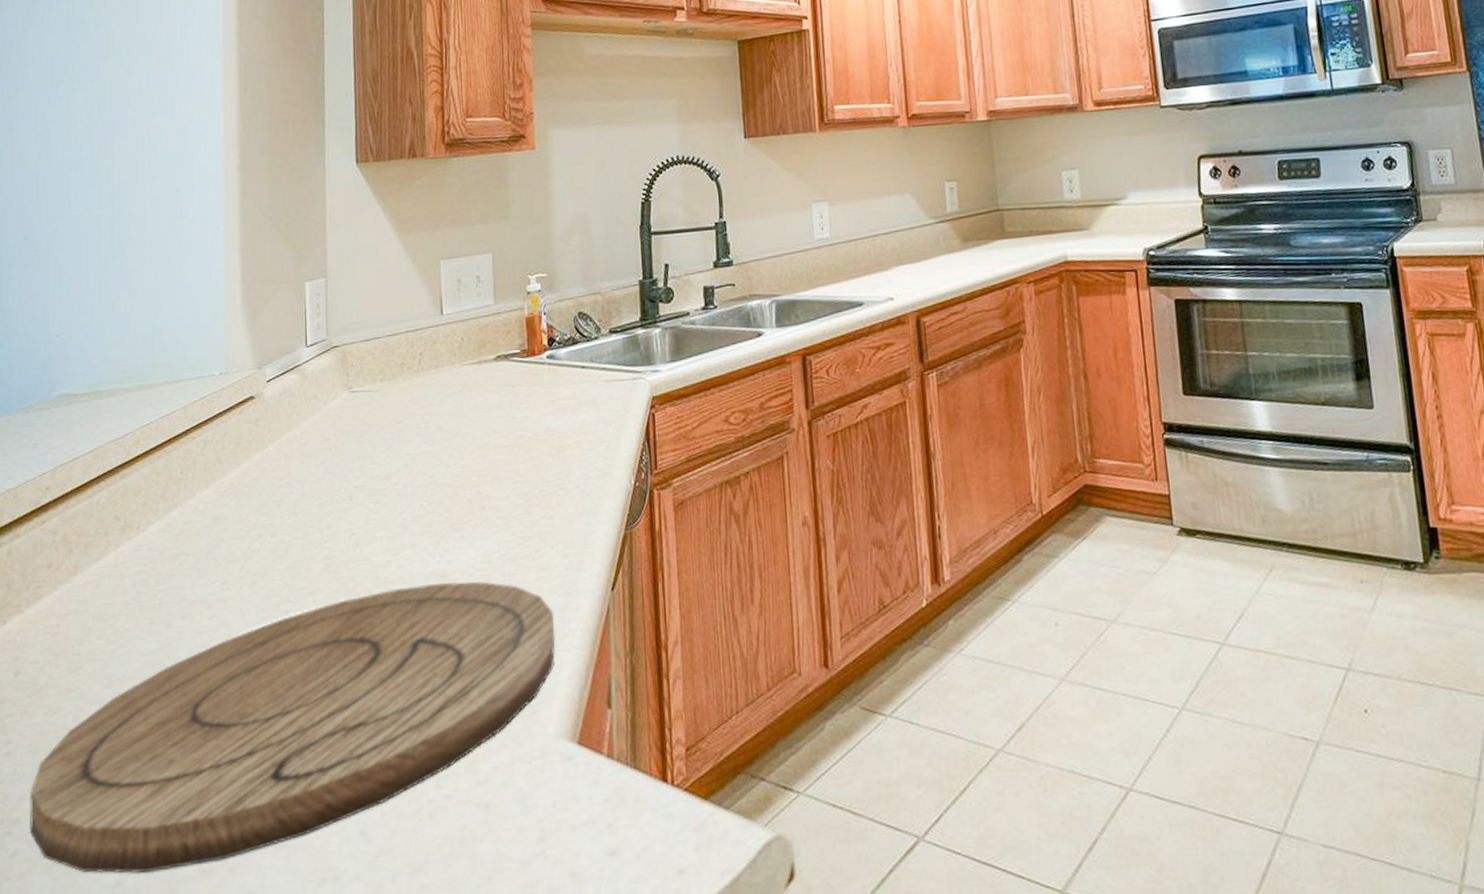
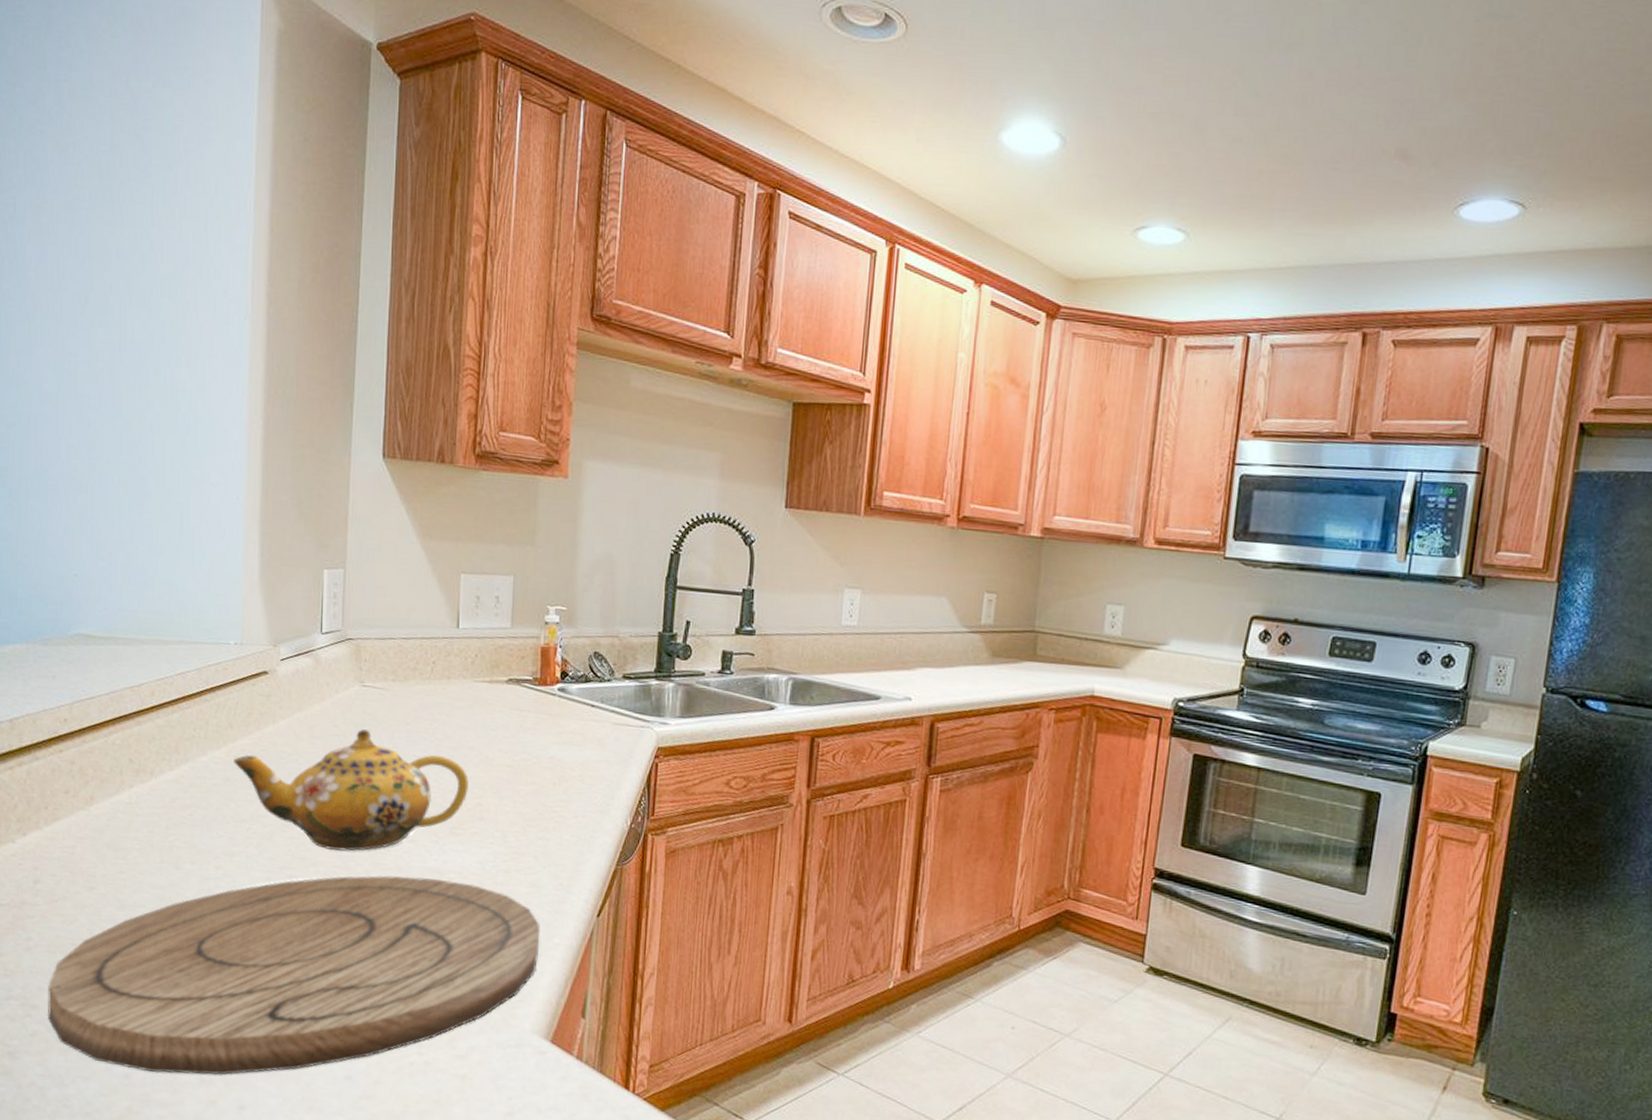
teapot: none [223,436,466,575] -> present [234,728,469,851]

